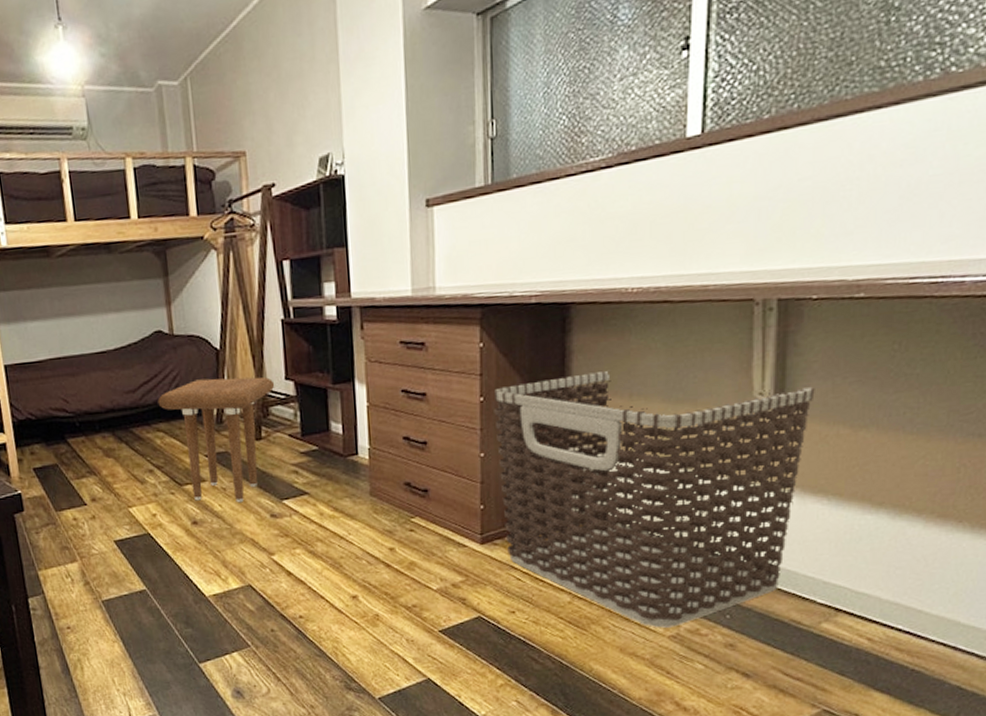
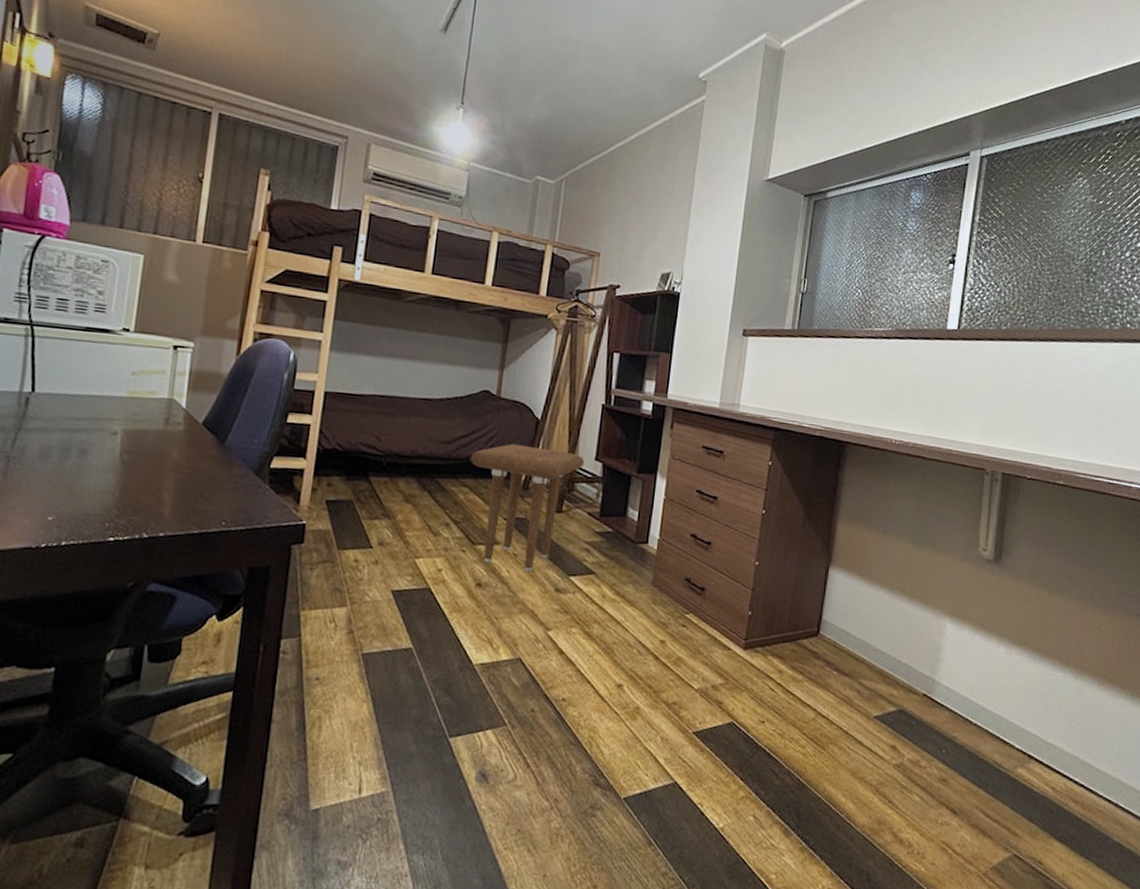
clothes hamper: present [494,369,815,628] -> none [766,504,1025,756]

